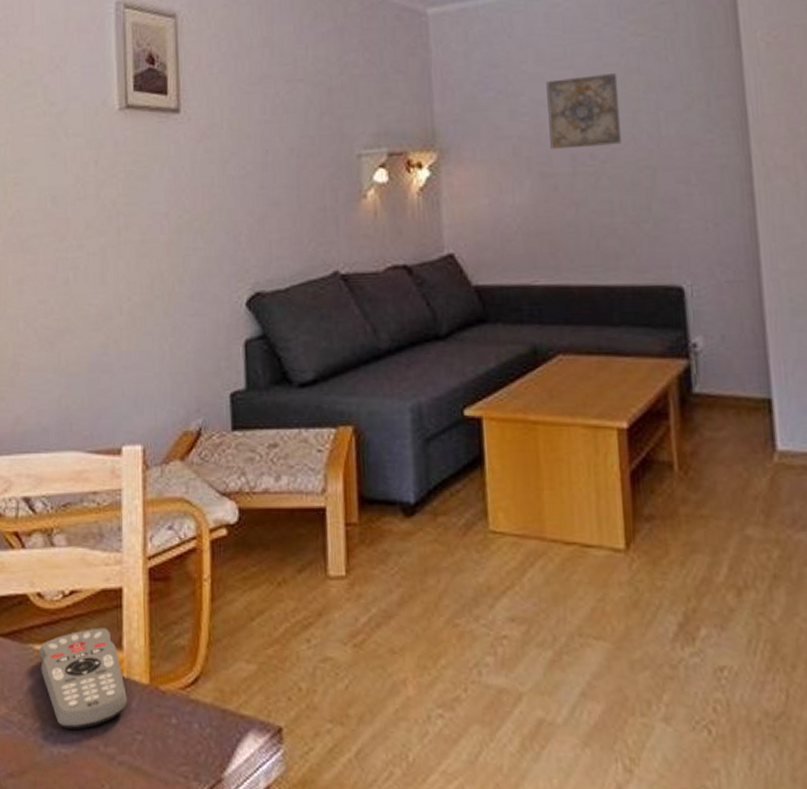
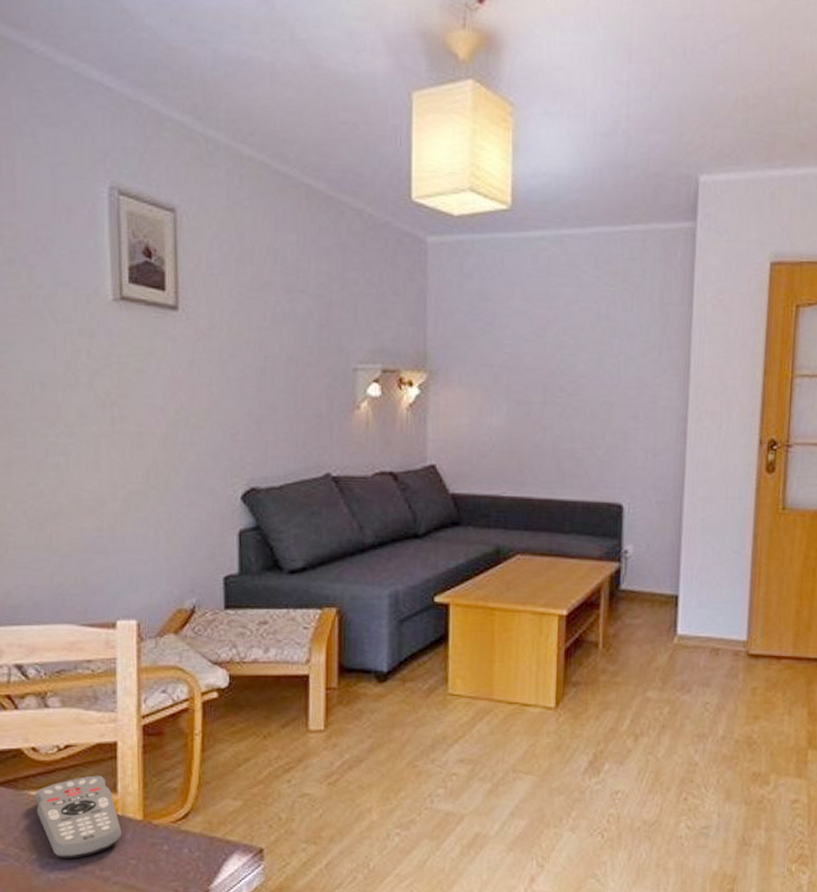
wall art: present [546,73,622,150] -> none [527,317,590,381]

